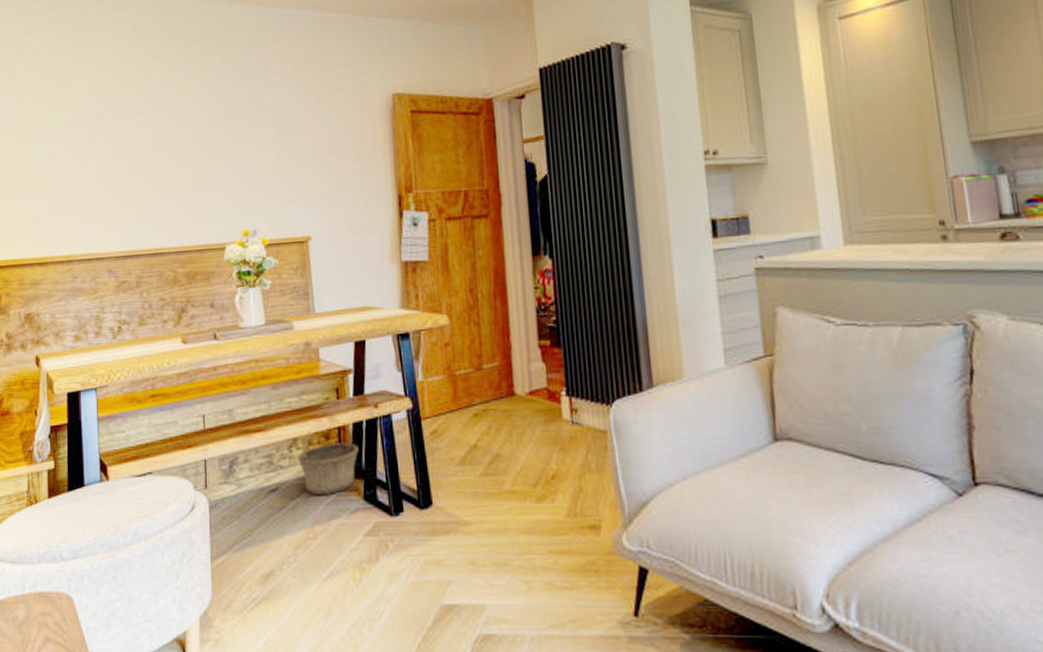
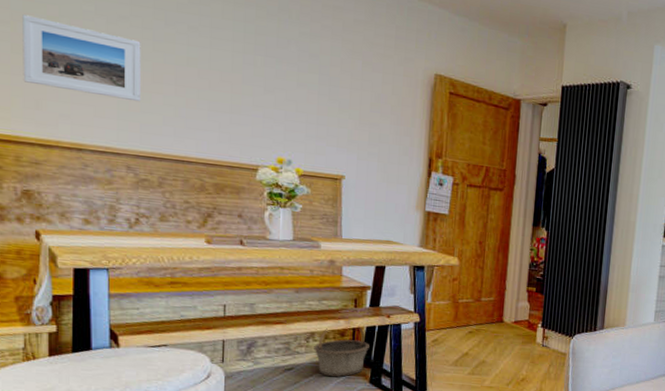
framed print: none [24,136,119,203] -> present [22,14,142,102]

